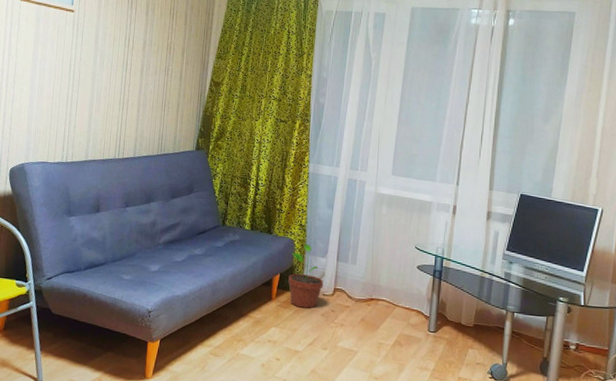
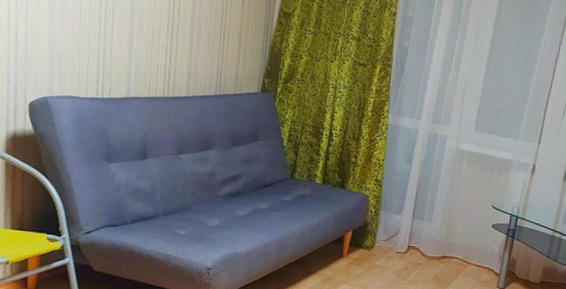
potted plant: present [287,243,324,309] -> none [360,199,398,266]

